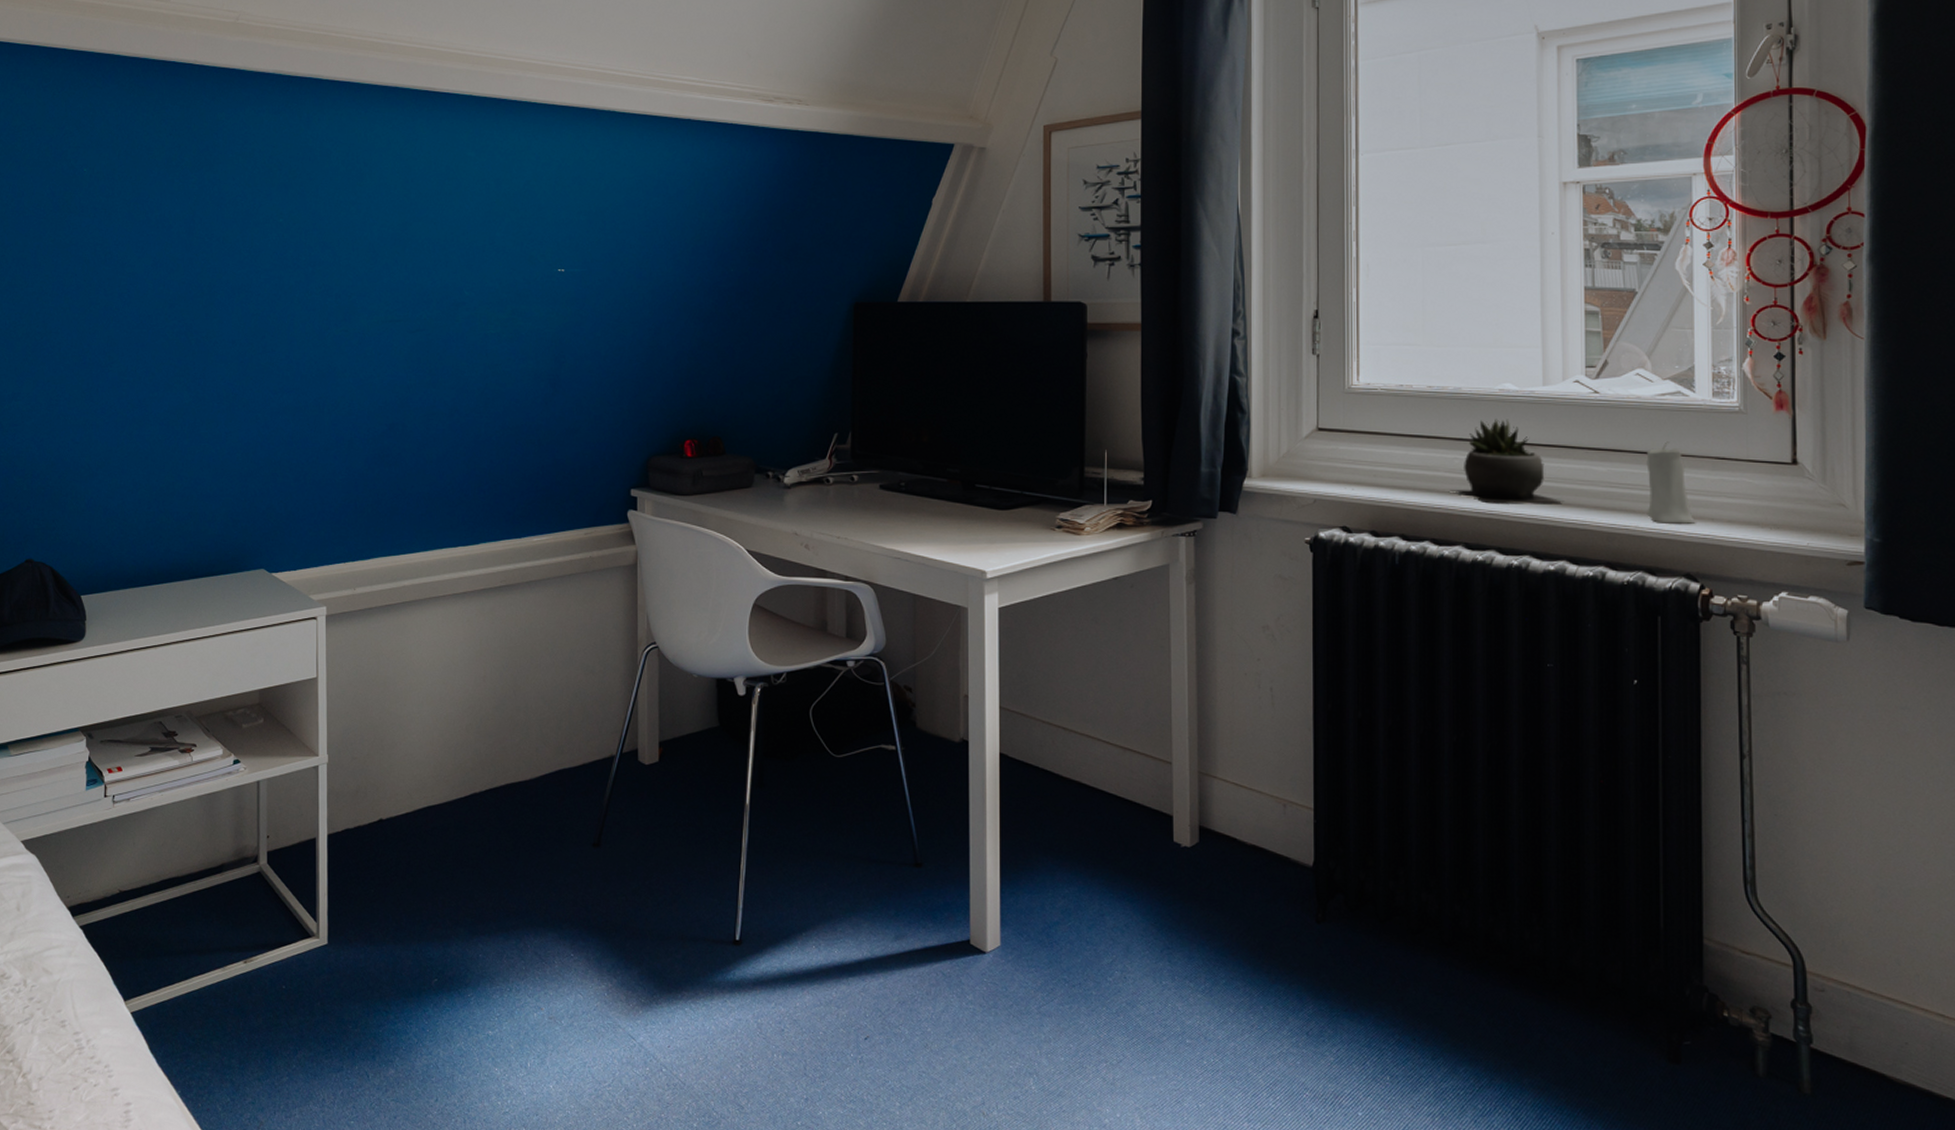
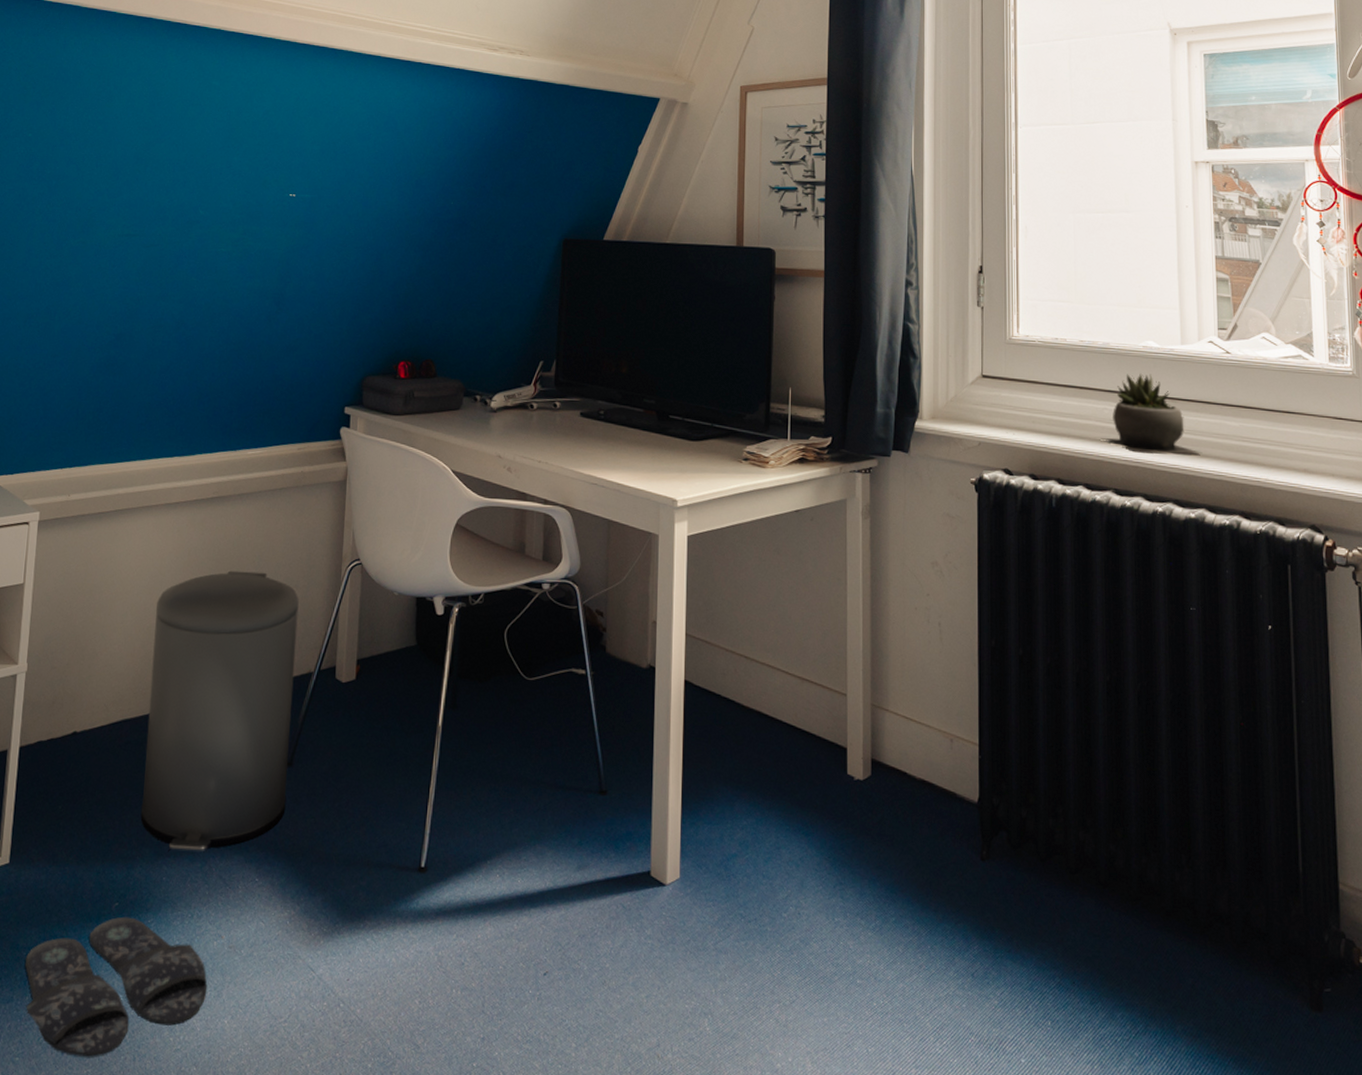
slippers: none [352,991,531,1120] -> present [25,916,208,1057]
pedal bin: none [451,658,596,931] -> present [140,570,299,853]
candle: present [1646,441,1696,525] -> none [1273,401,1319,479]

